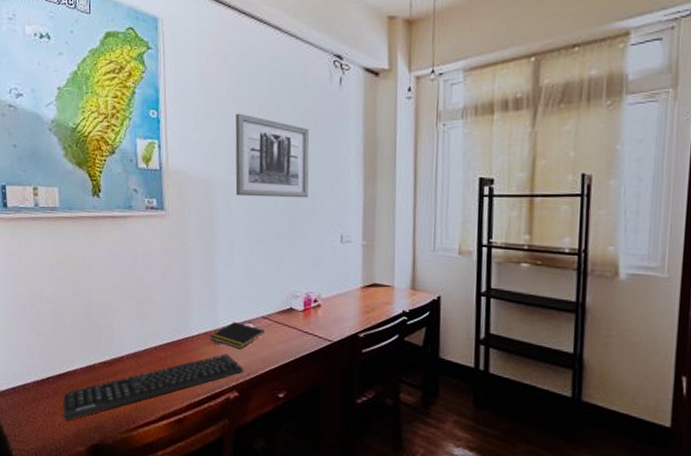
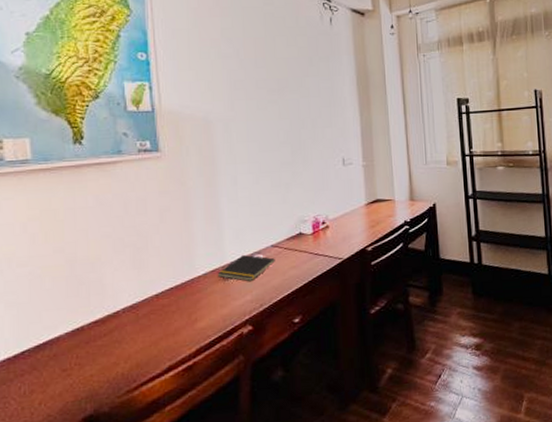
keyboard: present [64,354,244,420] -> none [45,288,256,397]
wall art: present [235,113,310,198] -> none [231,52,309,131]

